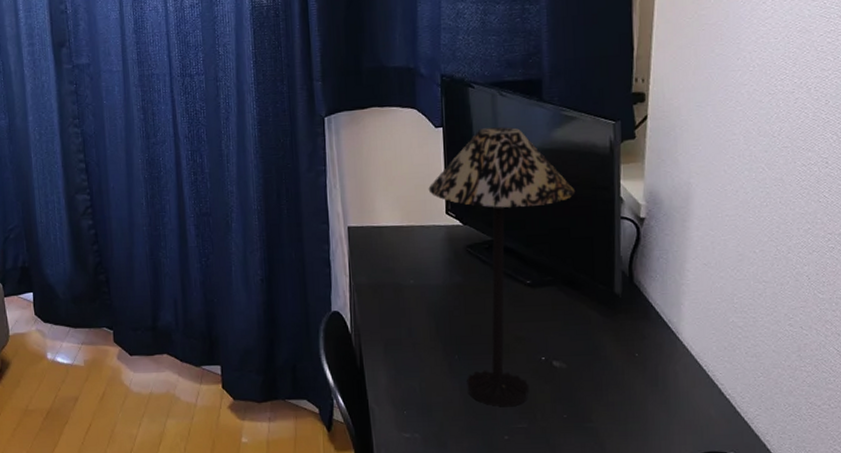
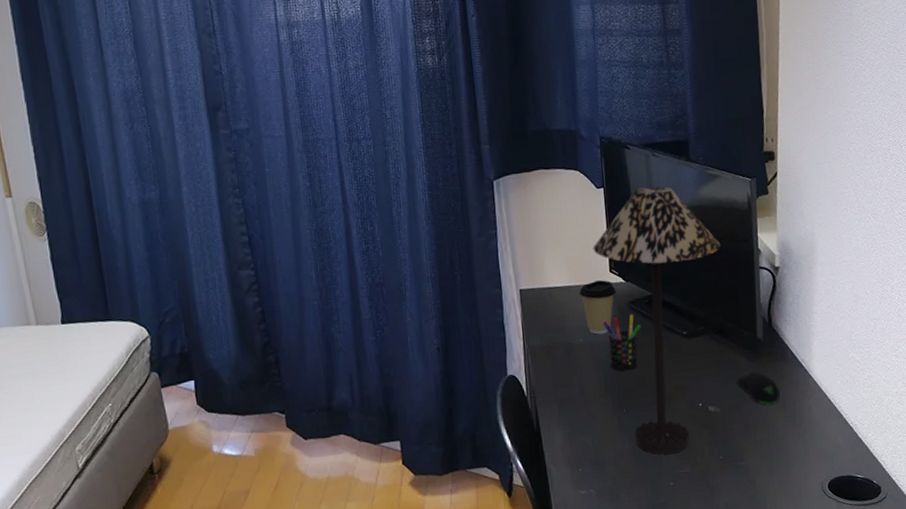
coffee cup: none [412,222,452,277] -> present [579,280,616,335]
pen holder: none [435,259,479,317] -> present [602,314,641,371]
computer mouse: none [588,329,639,366] -> present [737,372,780,405]

